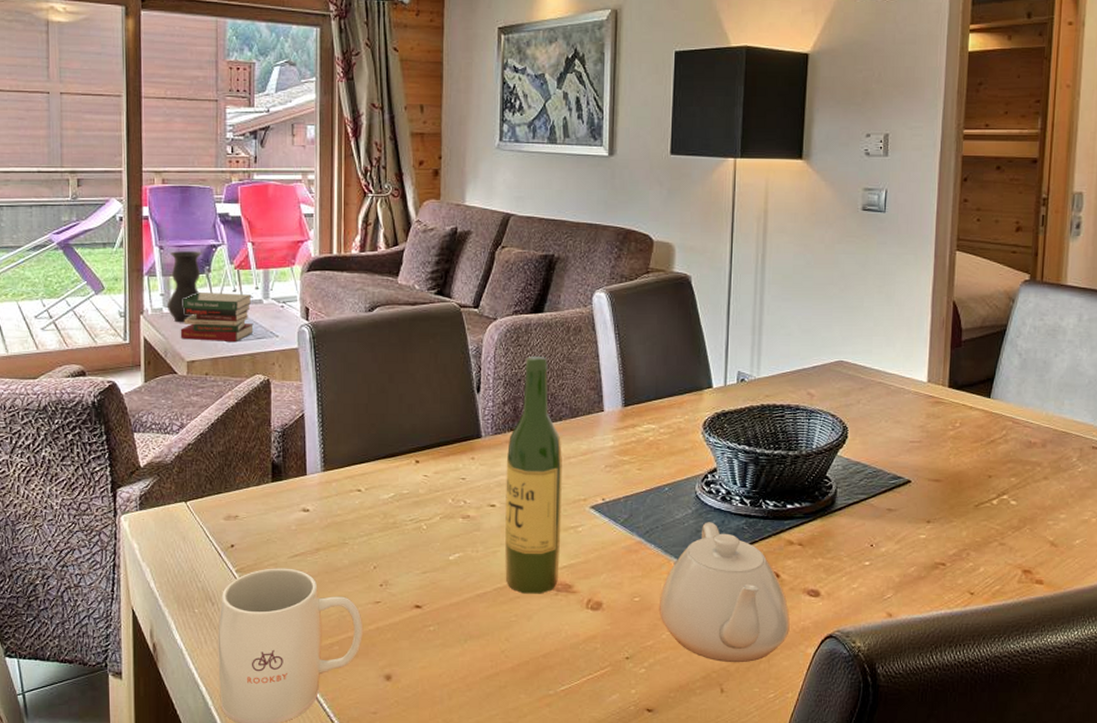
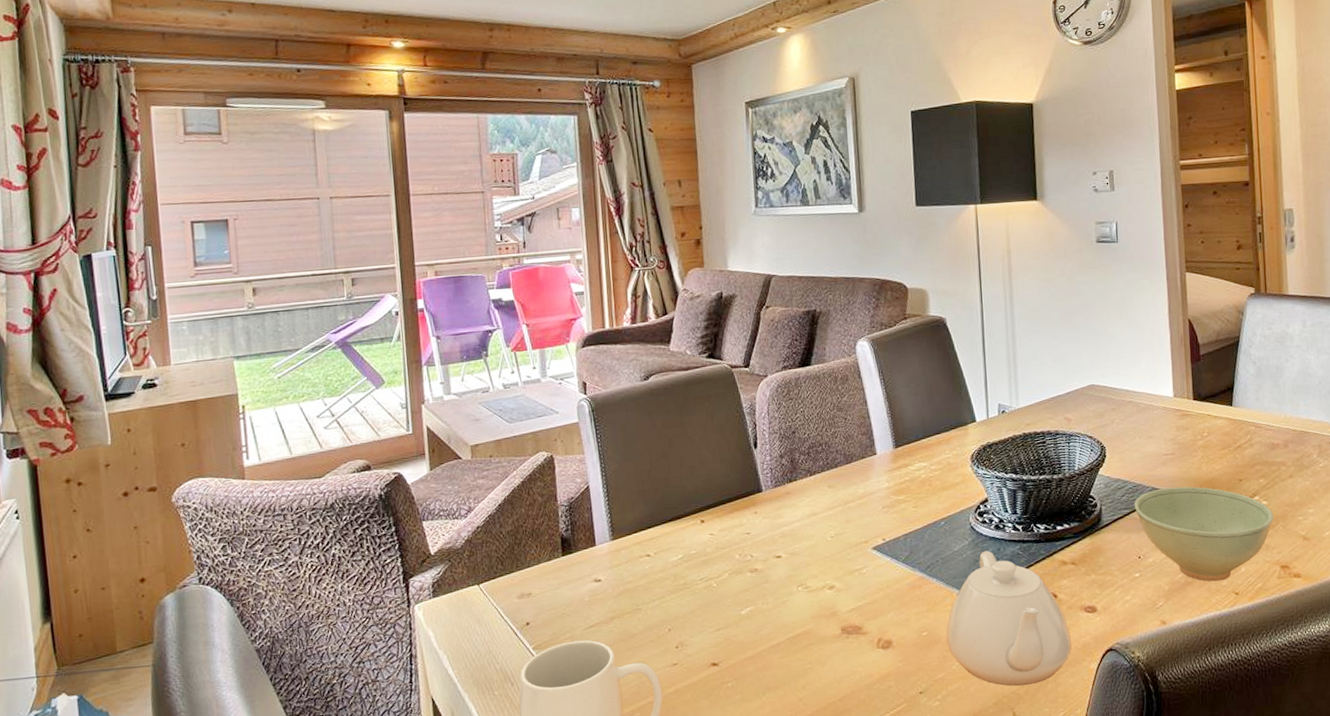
vase: present [166,251,203,322] -> none [446,337,480,408]
books: present [180,292,254,341] -> none [462,374,534,424]
wine bottle: present [505,355,562,594] -> none [788,407,848,640]
bowl: none [872,476,1021,579] -> present [1134,486,1273,582]

